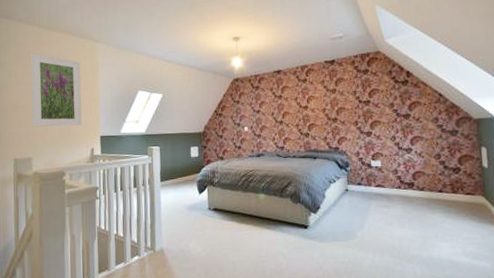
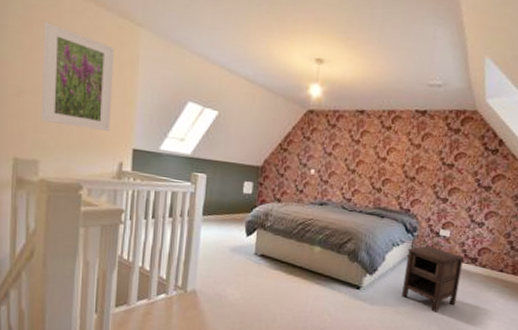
nightstand: none [344,177,403,241] -> present [402,245,465,312]

